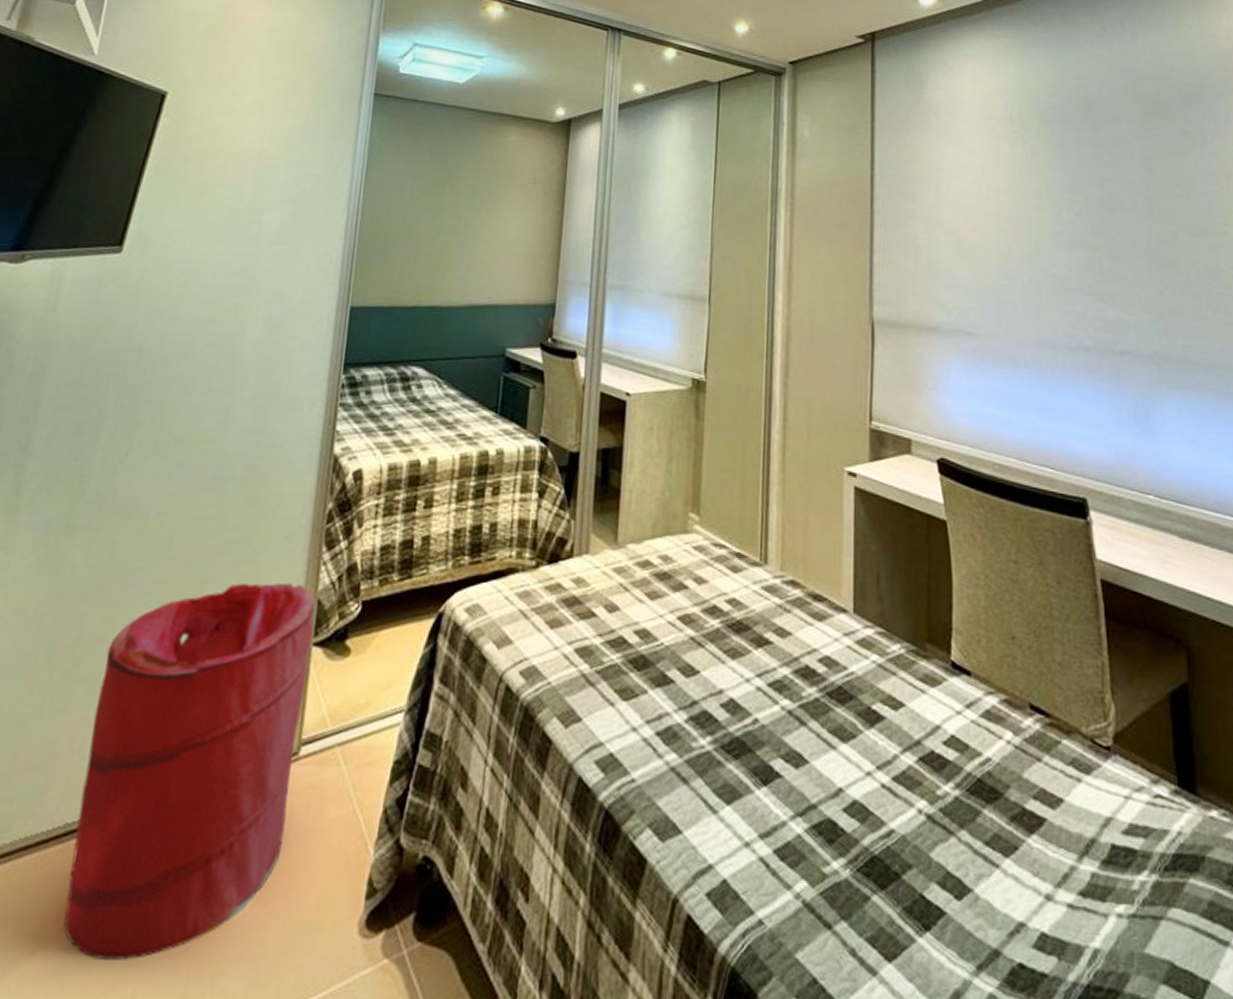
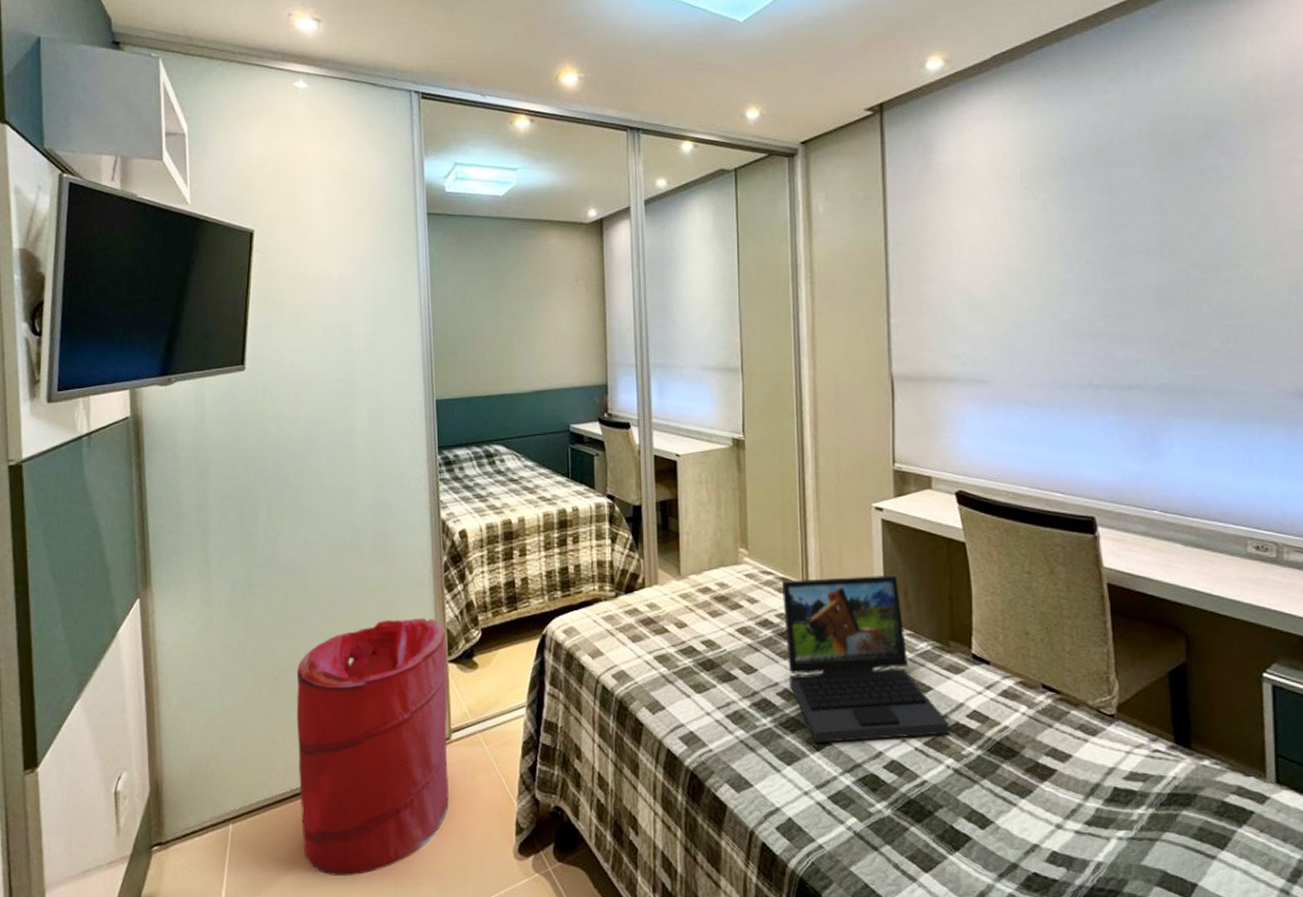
laptop: none [735,556,923,774] -> present [781,576,949,743]

